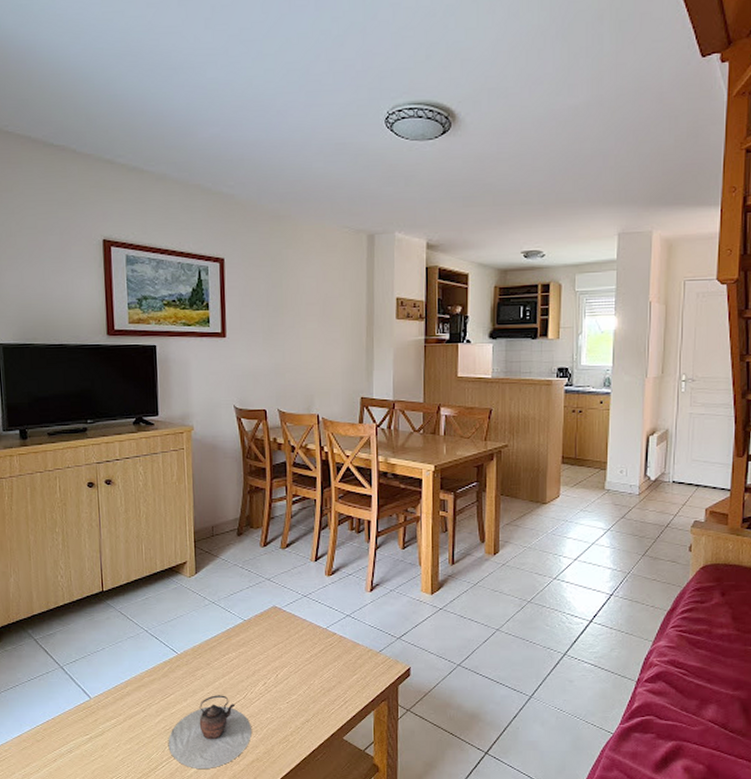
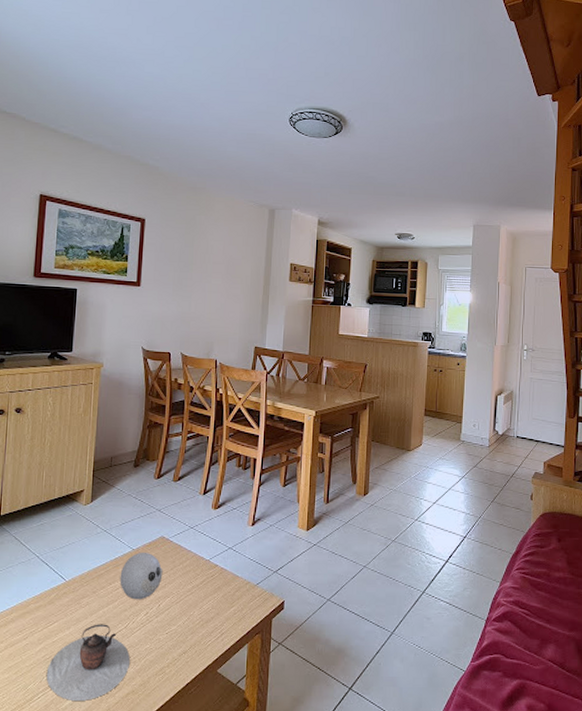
decorative ball: none [233,623,278,671] -> present [120,553,163,600]

